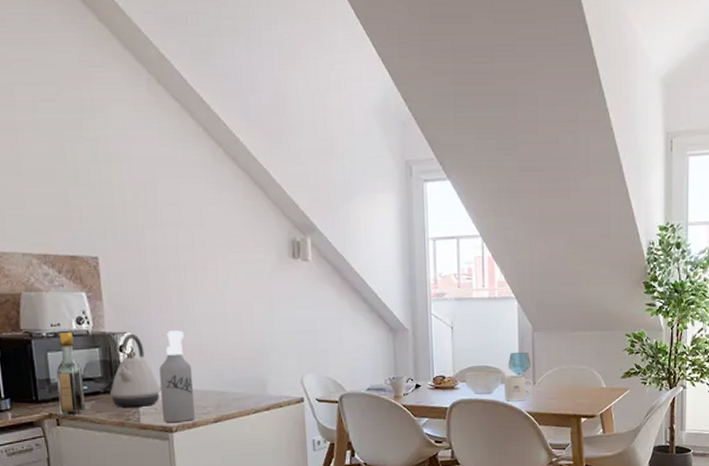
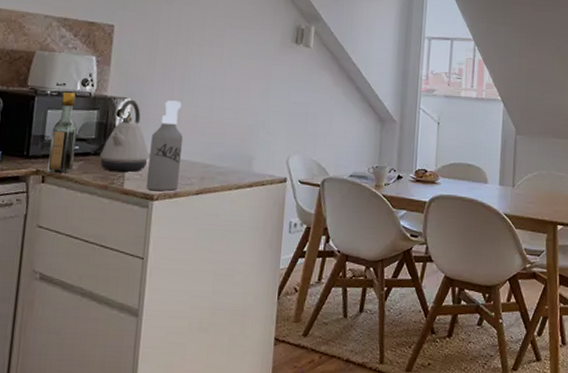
bowl: present [464,370,502,394] -> none [446,167,483,192]
mug: present [504,375,534,402] -> none [483,175,514,202]
wine glass: present [508,351,531,394] -> none [489,152,512,195]

